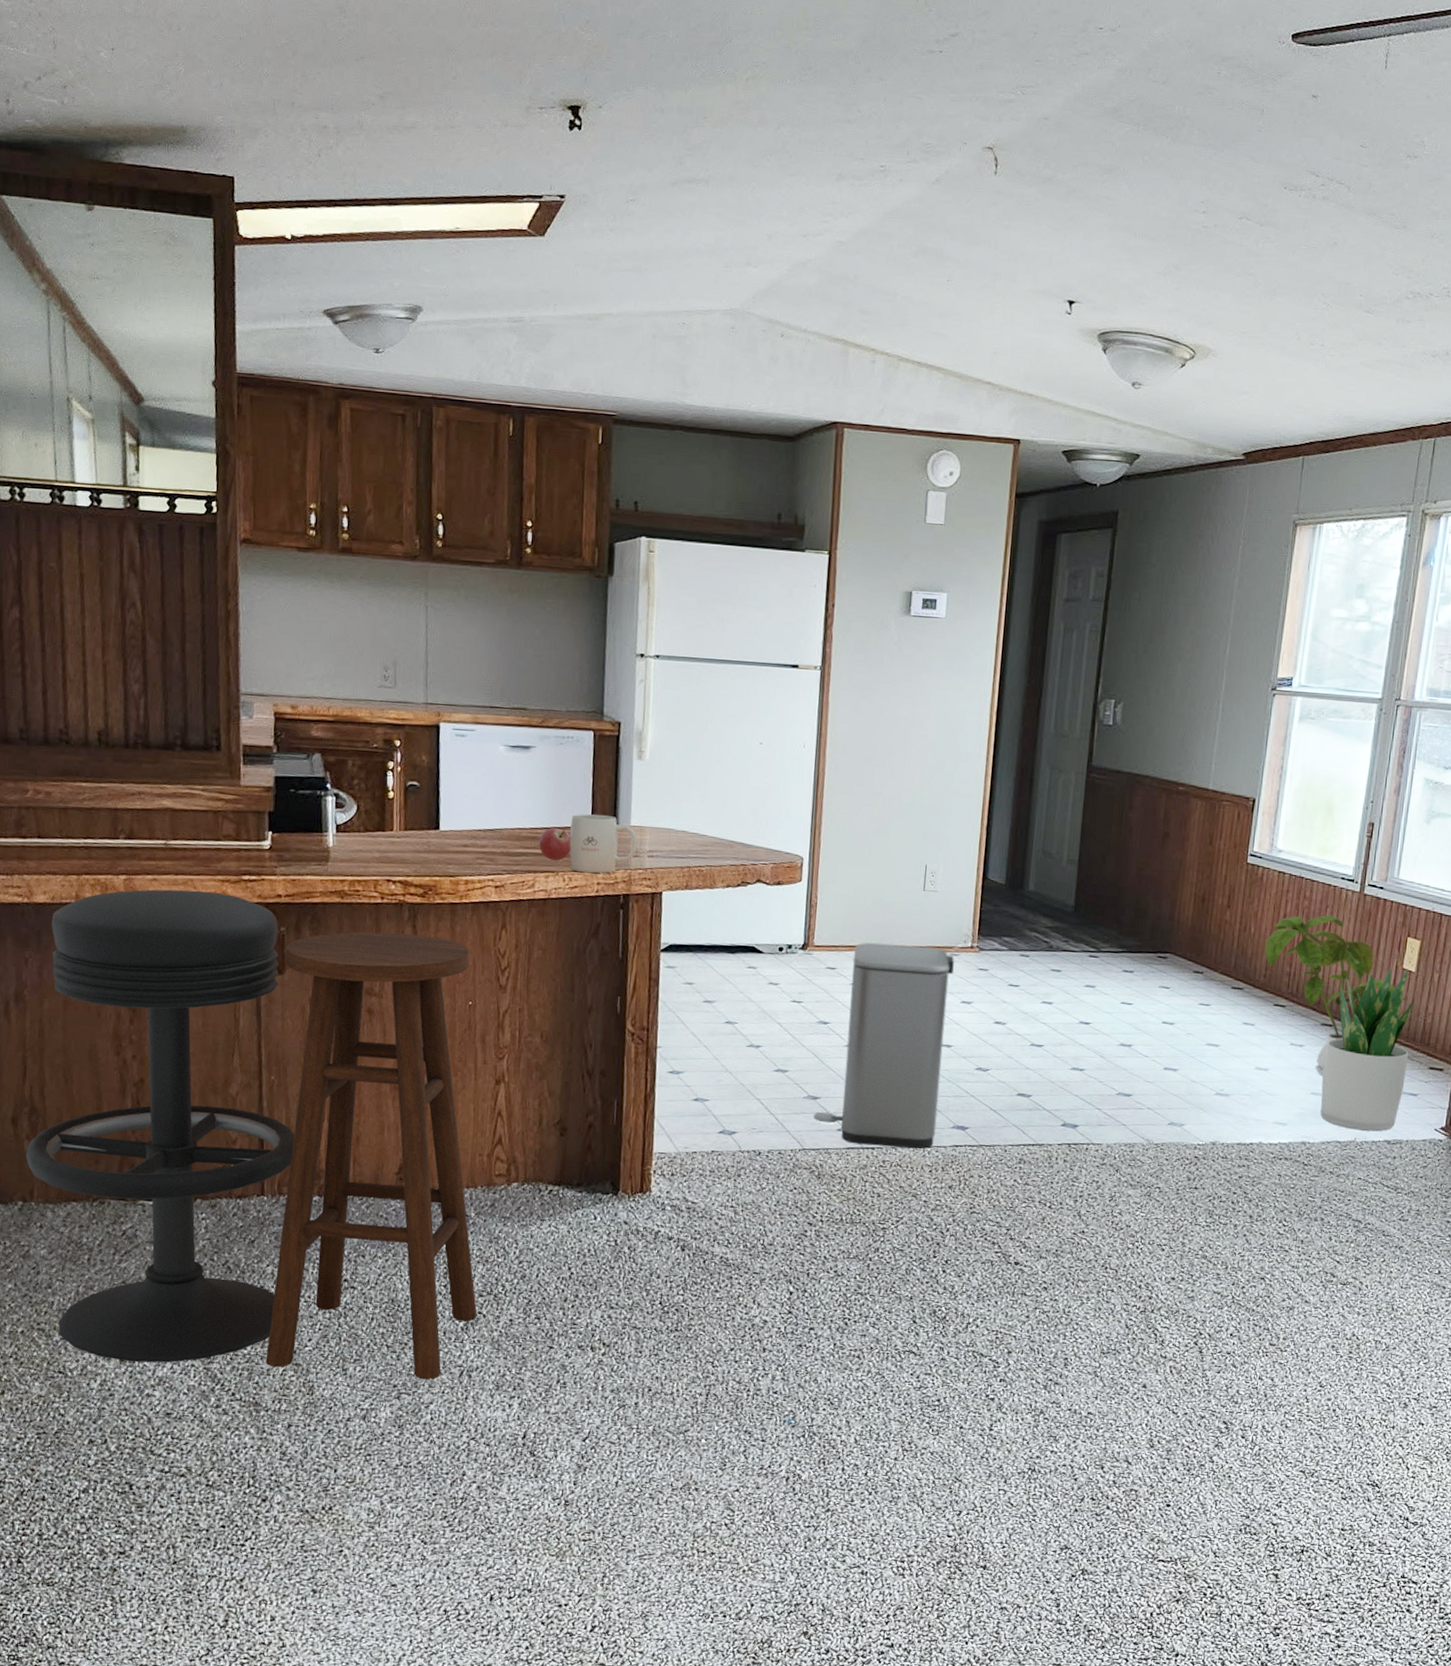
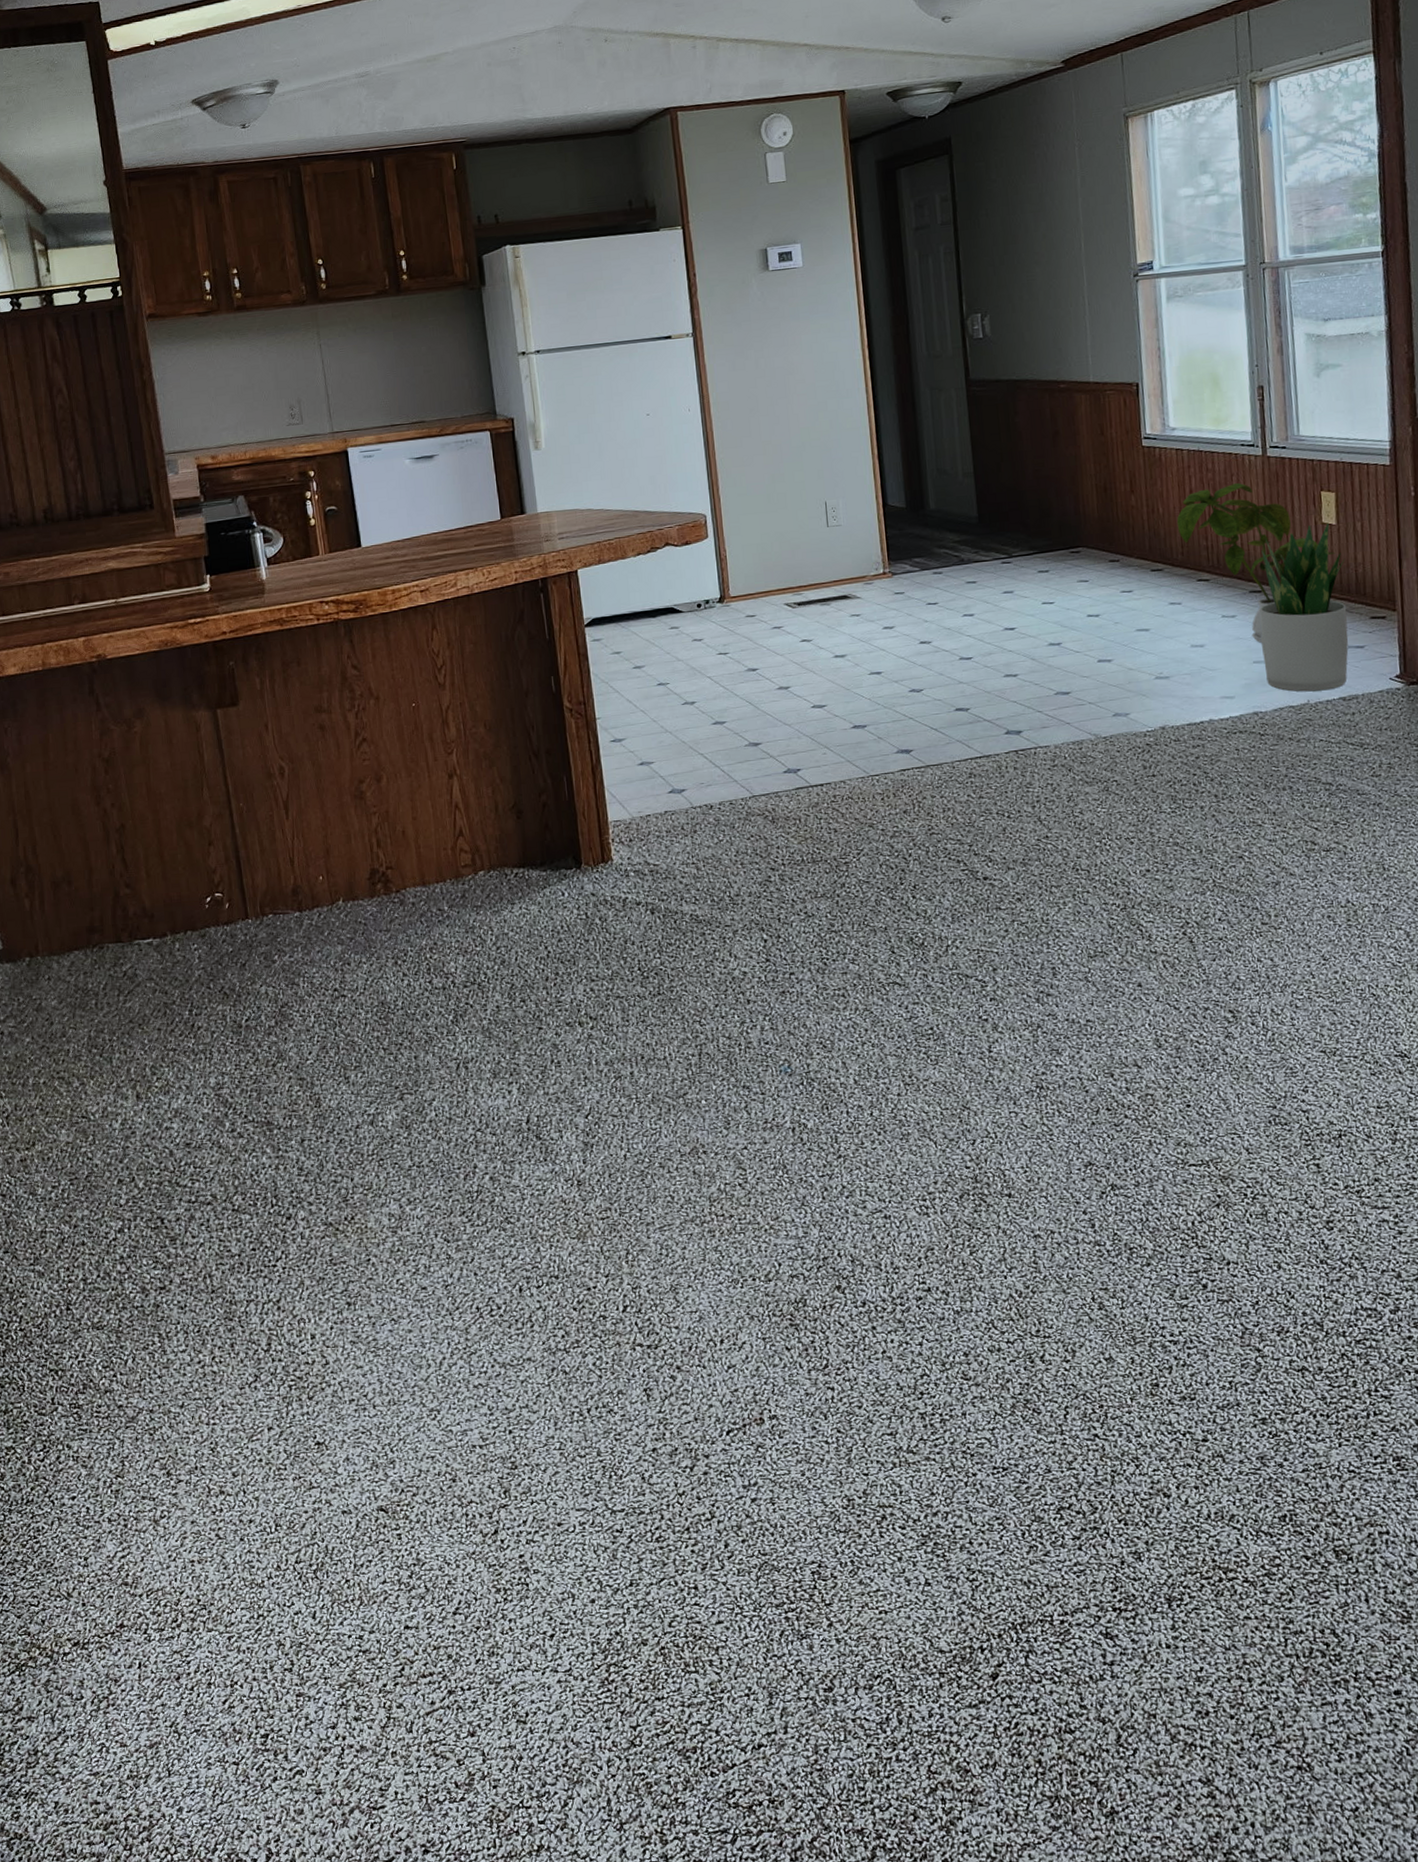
bar stool: present [25,889,295,1363] -> none [23,639,273,1098]
bar stool: present [265,932,477,1379] -> none [236,647,465,1084]
fruit: present [538,828,571,861] -> none [454,527,486,558]
mug: present [569,814,638,874] -> none [481,506,547,565]
pedal bin: present [813,942,955,1149] -> none [758,579,881,783]

